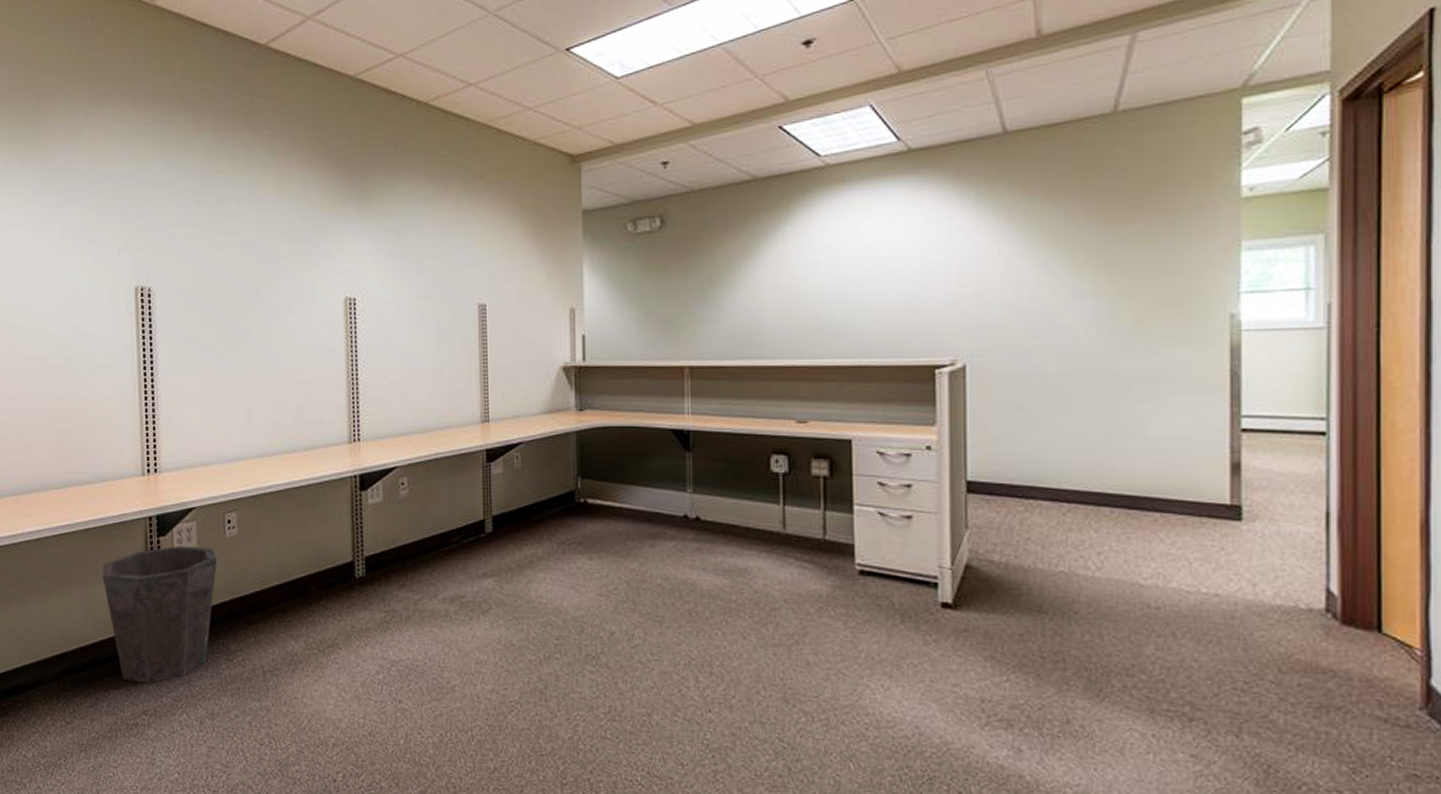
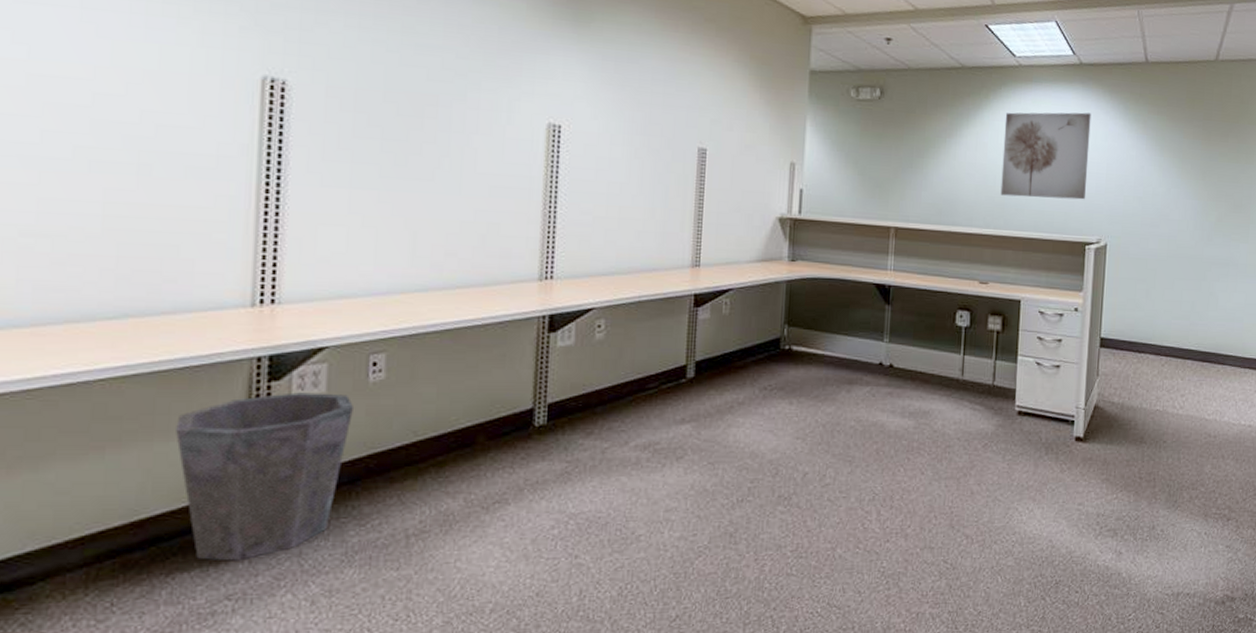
wall art: none [813,207,931,319] -> present [1000,112,1091,200]

